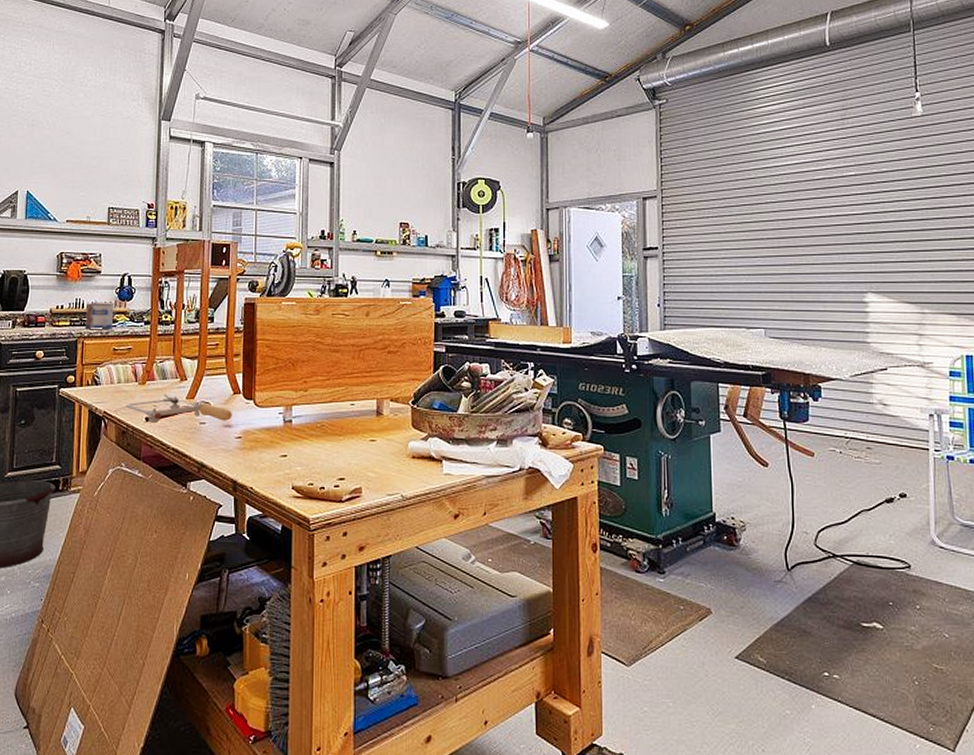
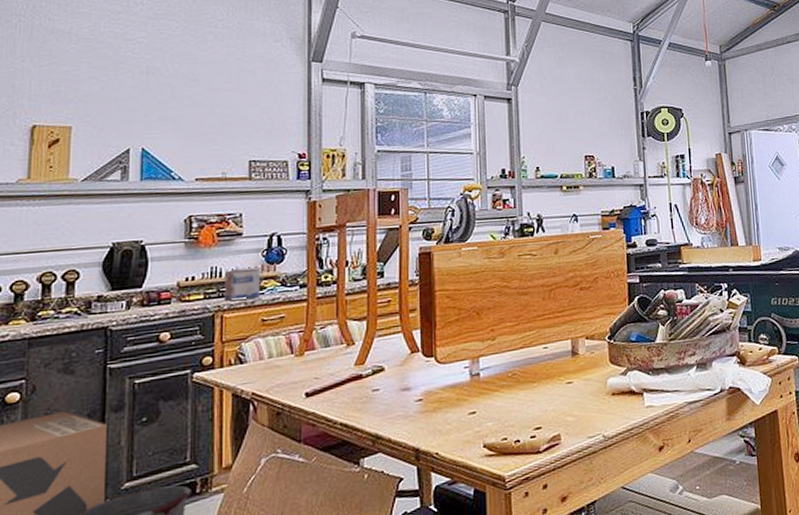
saw: present [126,395,232,424] -> none [280,364,410,400]

